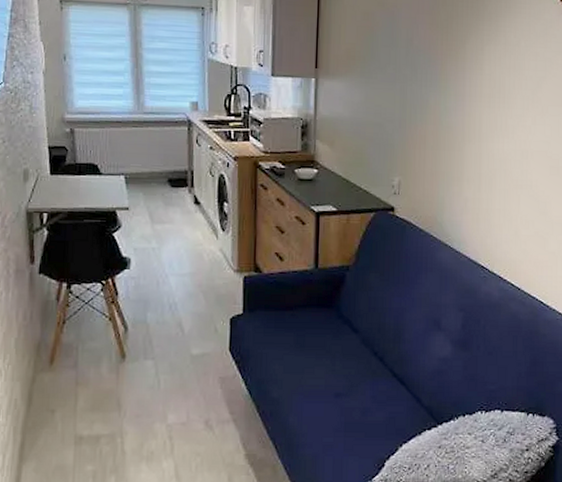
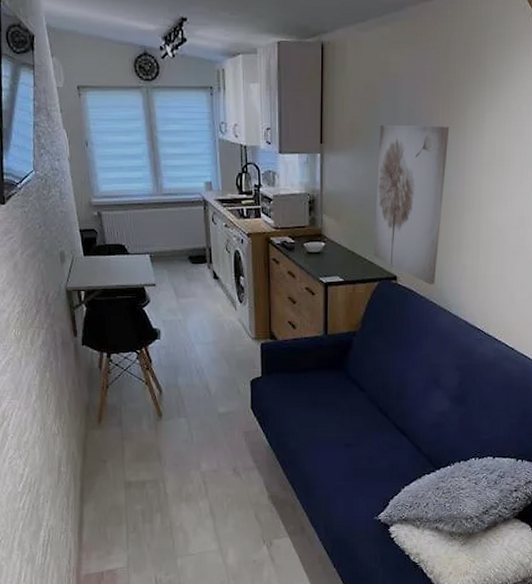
wall art: none [369,53,449,218] -> present [373,125,450,285]

